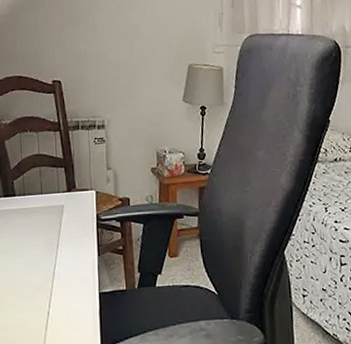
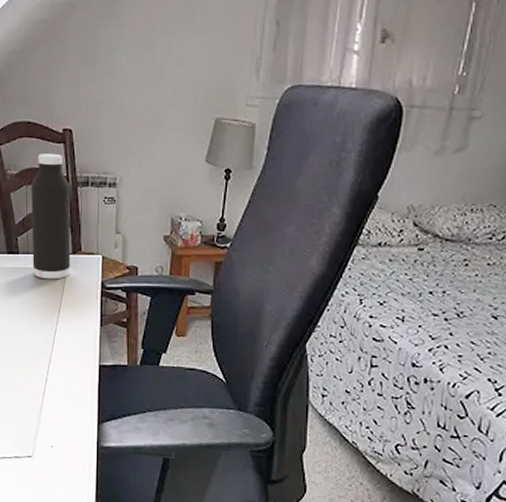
water bottle: none [25,102,67,218] -> present [31,153,71,280]

